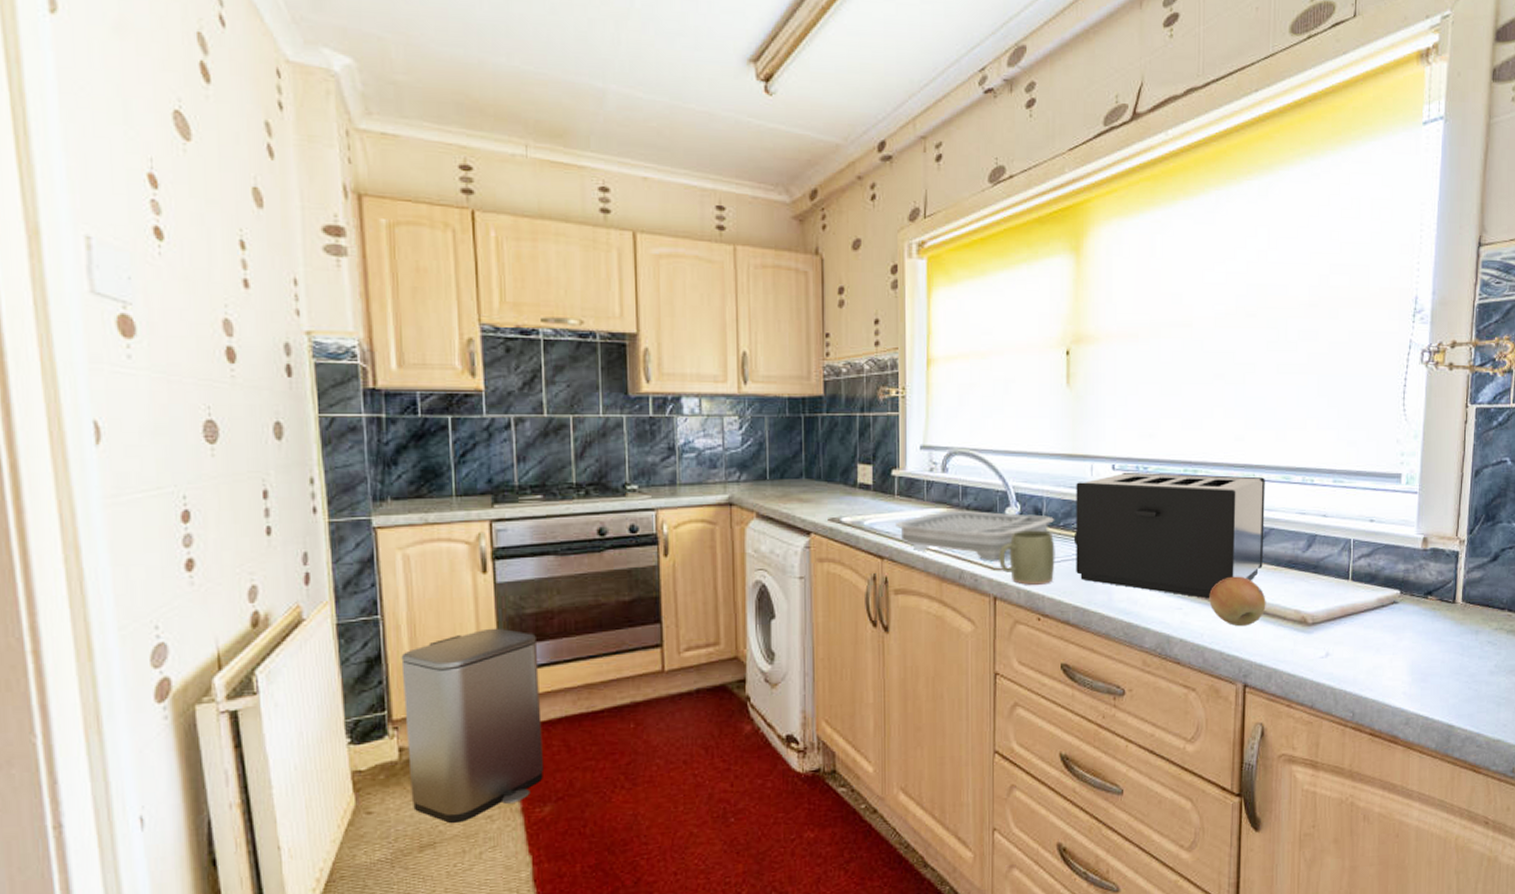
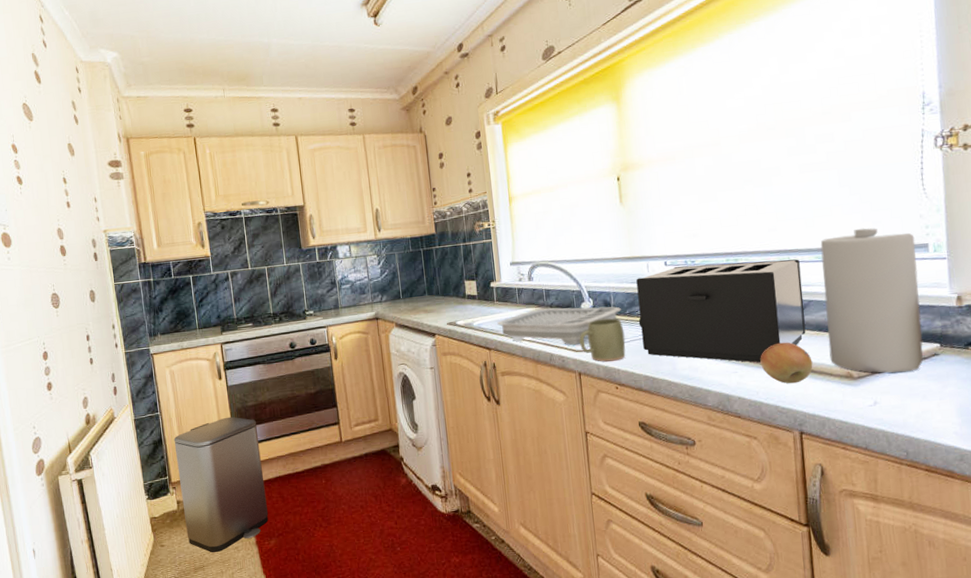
paper towel holder: none [1285,448,1389,621] -> present [820,228,923,373]

